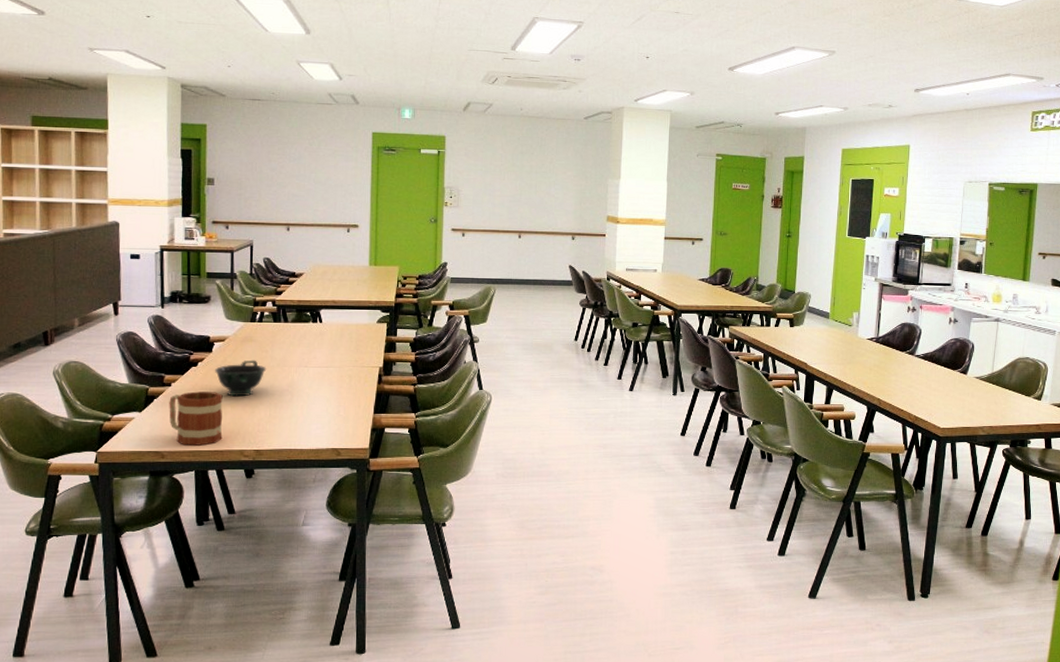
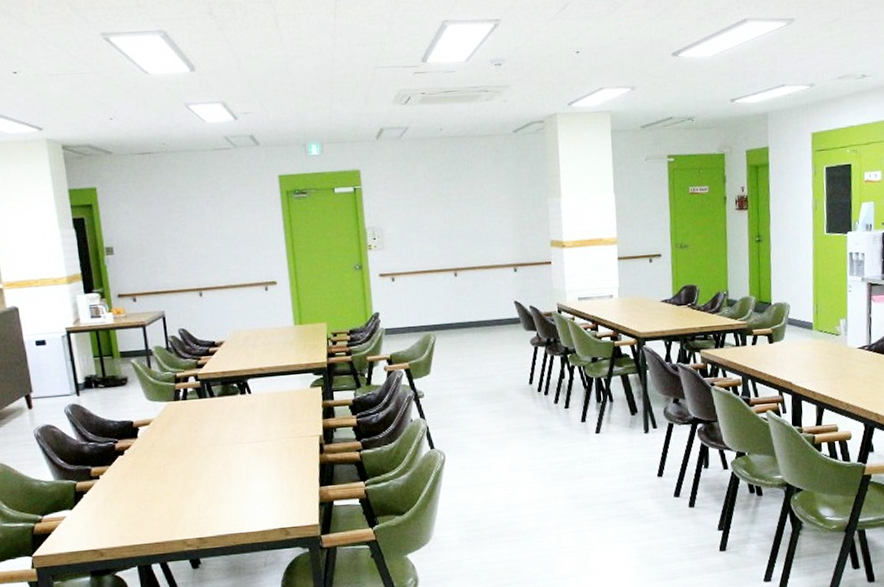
mug: present [169,391,223,446] -> none [100,480,162,541]
bowl: present [214,360,267,397] -> none [142,441,199,484]

